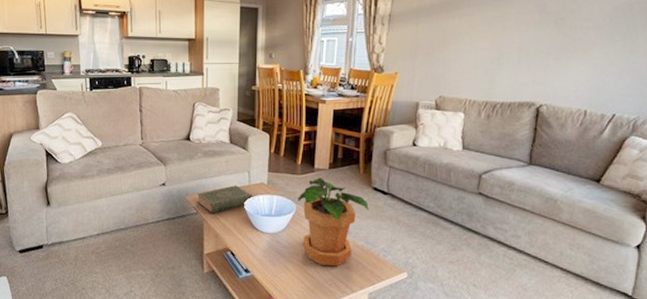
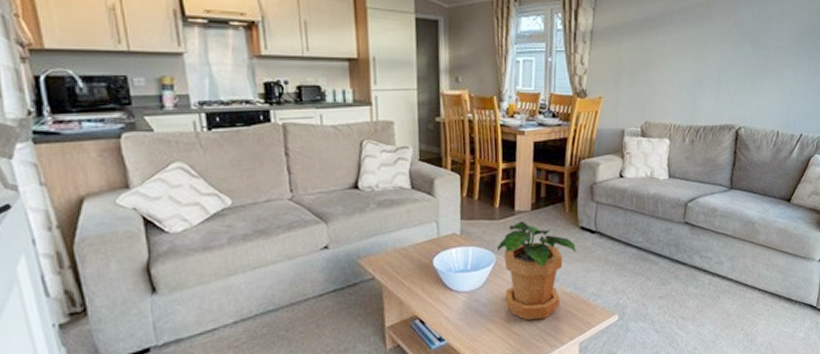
book: present [196,185,254,214] -> none [371,239,445,277]

